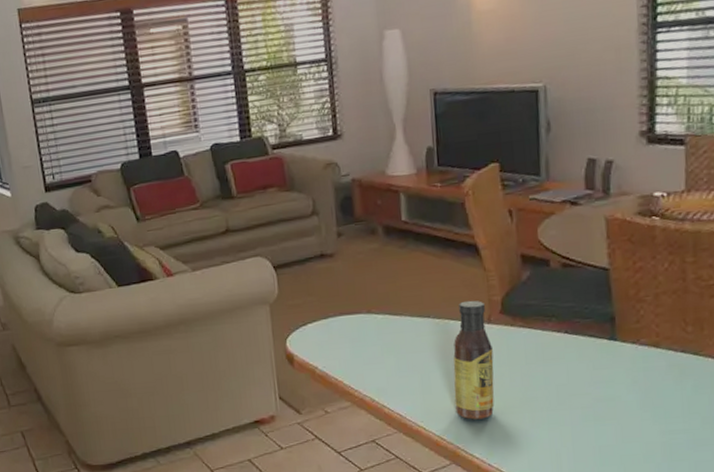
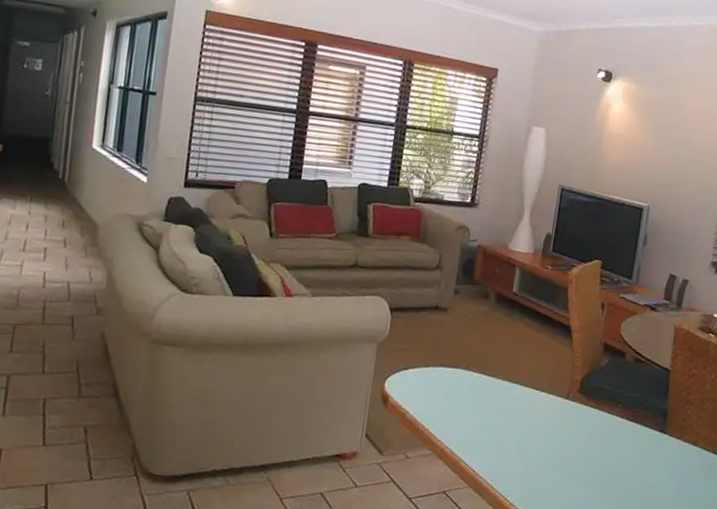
sauce bottle: present [453,300,495,420] -> none [523,374,567,487]

